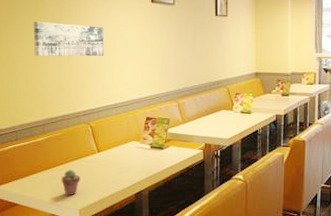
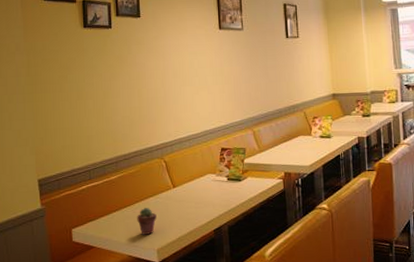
wall art: present [33,21,104,57] -> none [102,56,175,93]

